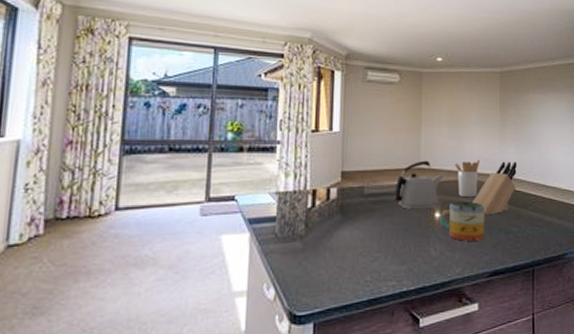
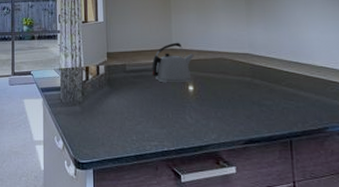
mug: present [440,202,484,241] -> none [193,77,237,111]
utensil holder: present [454,159,479,198] -> none [203,40,228,74]
knife block: present [472,161,517,215] -> none [223,41,266,89]

